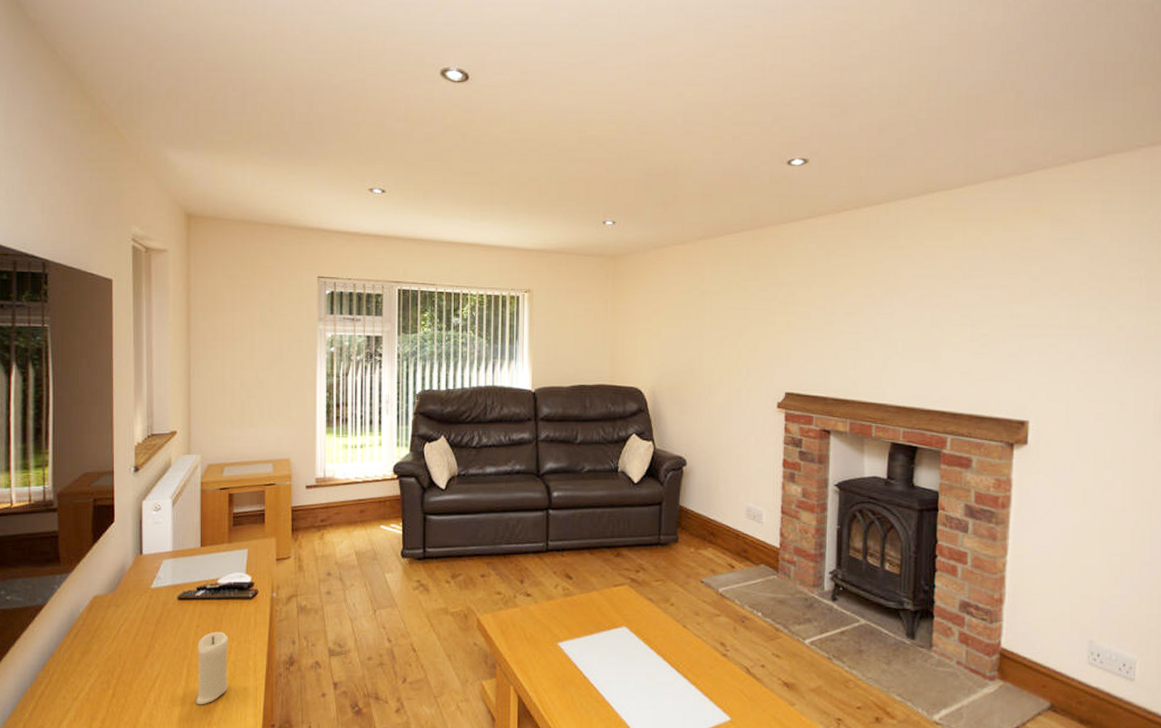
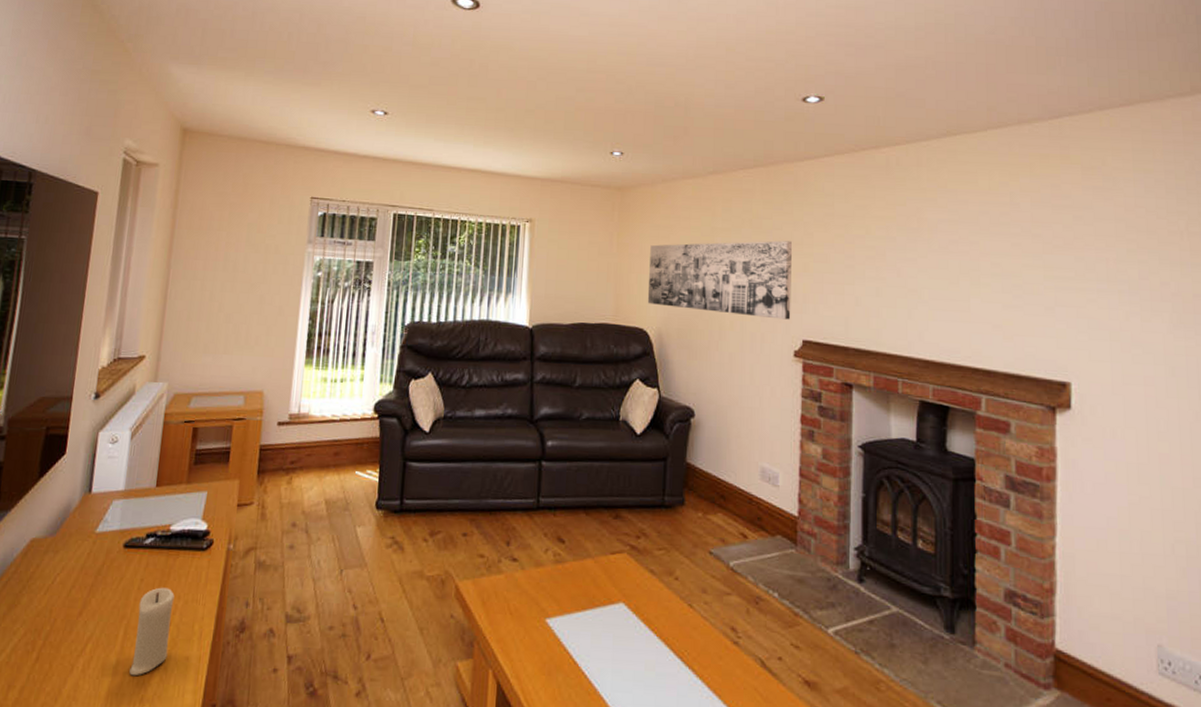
wall art: none [641,301,777,374] -> present [647,240,793,320]

